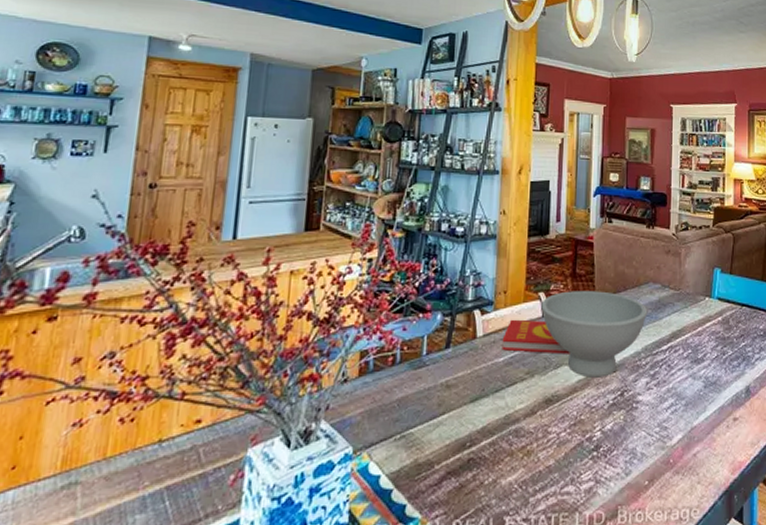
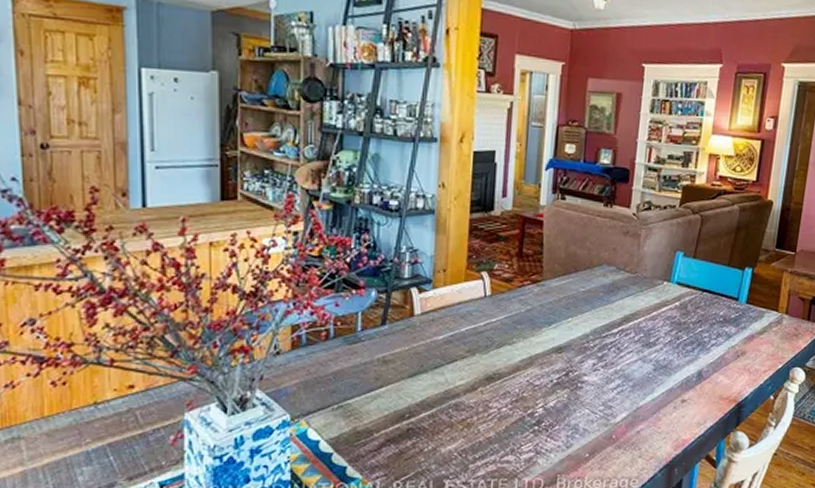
book: present [502,319,570,354] -> none [441,298,514,334]
bowl: present [541,291,648,378] -> none [483,271,600,358]

